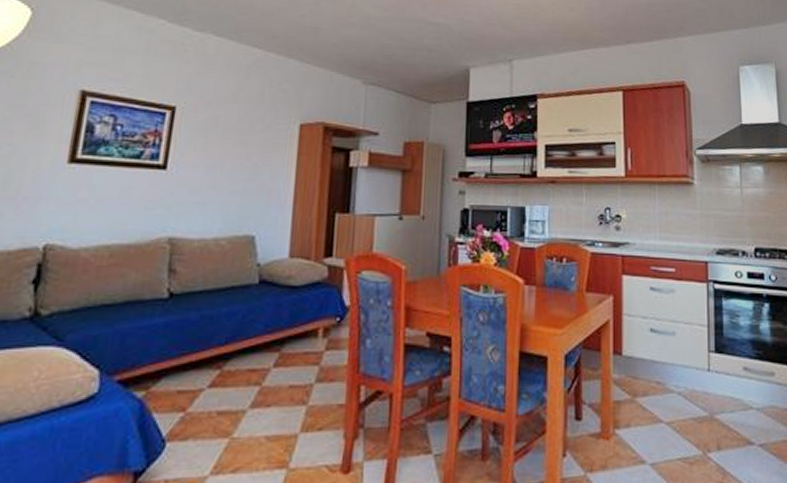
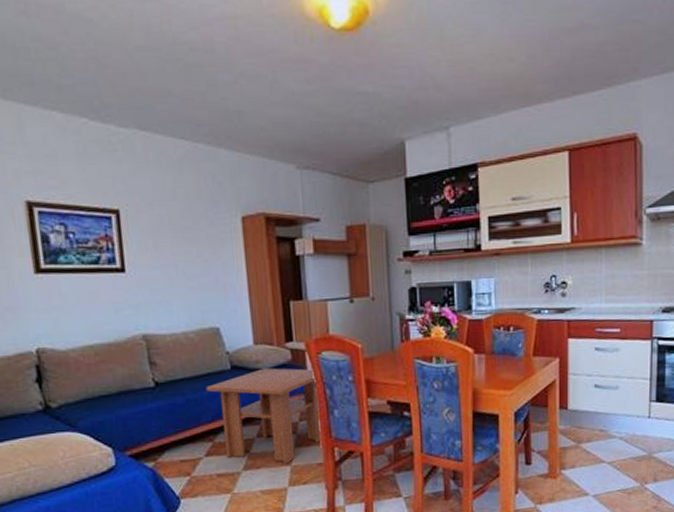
coffee table: none [226,285,350,403] -> present [205,368,321,464]

